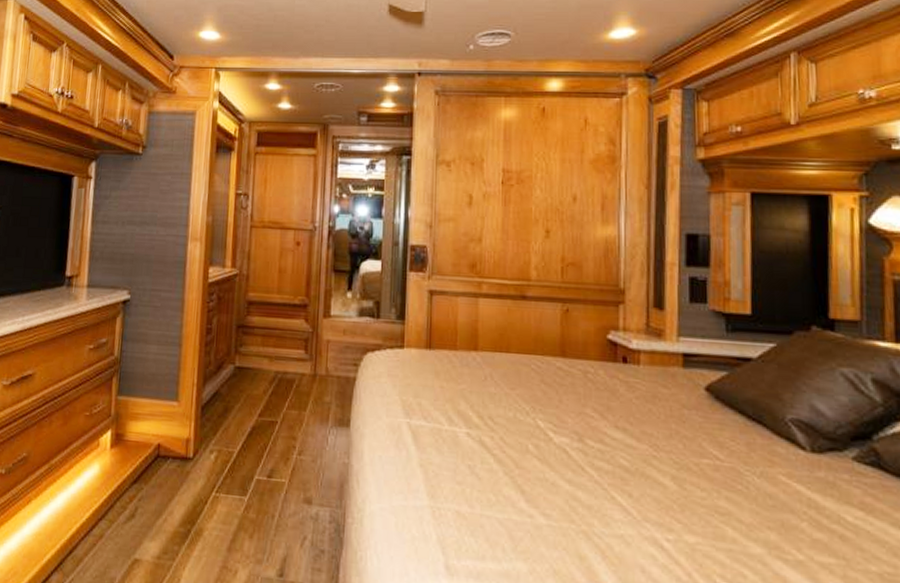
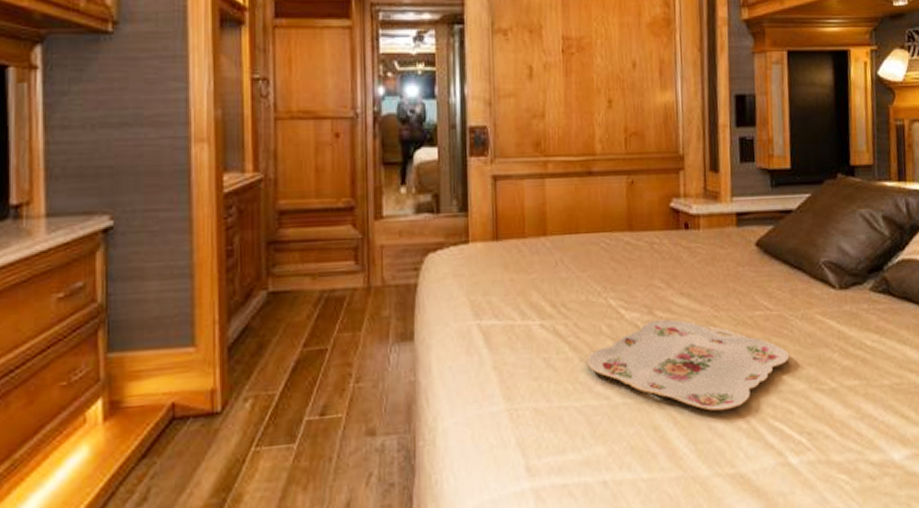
serving tray: none [512,448,744,557] -> present [587,319,790,411]

